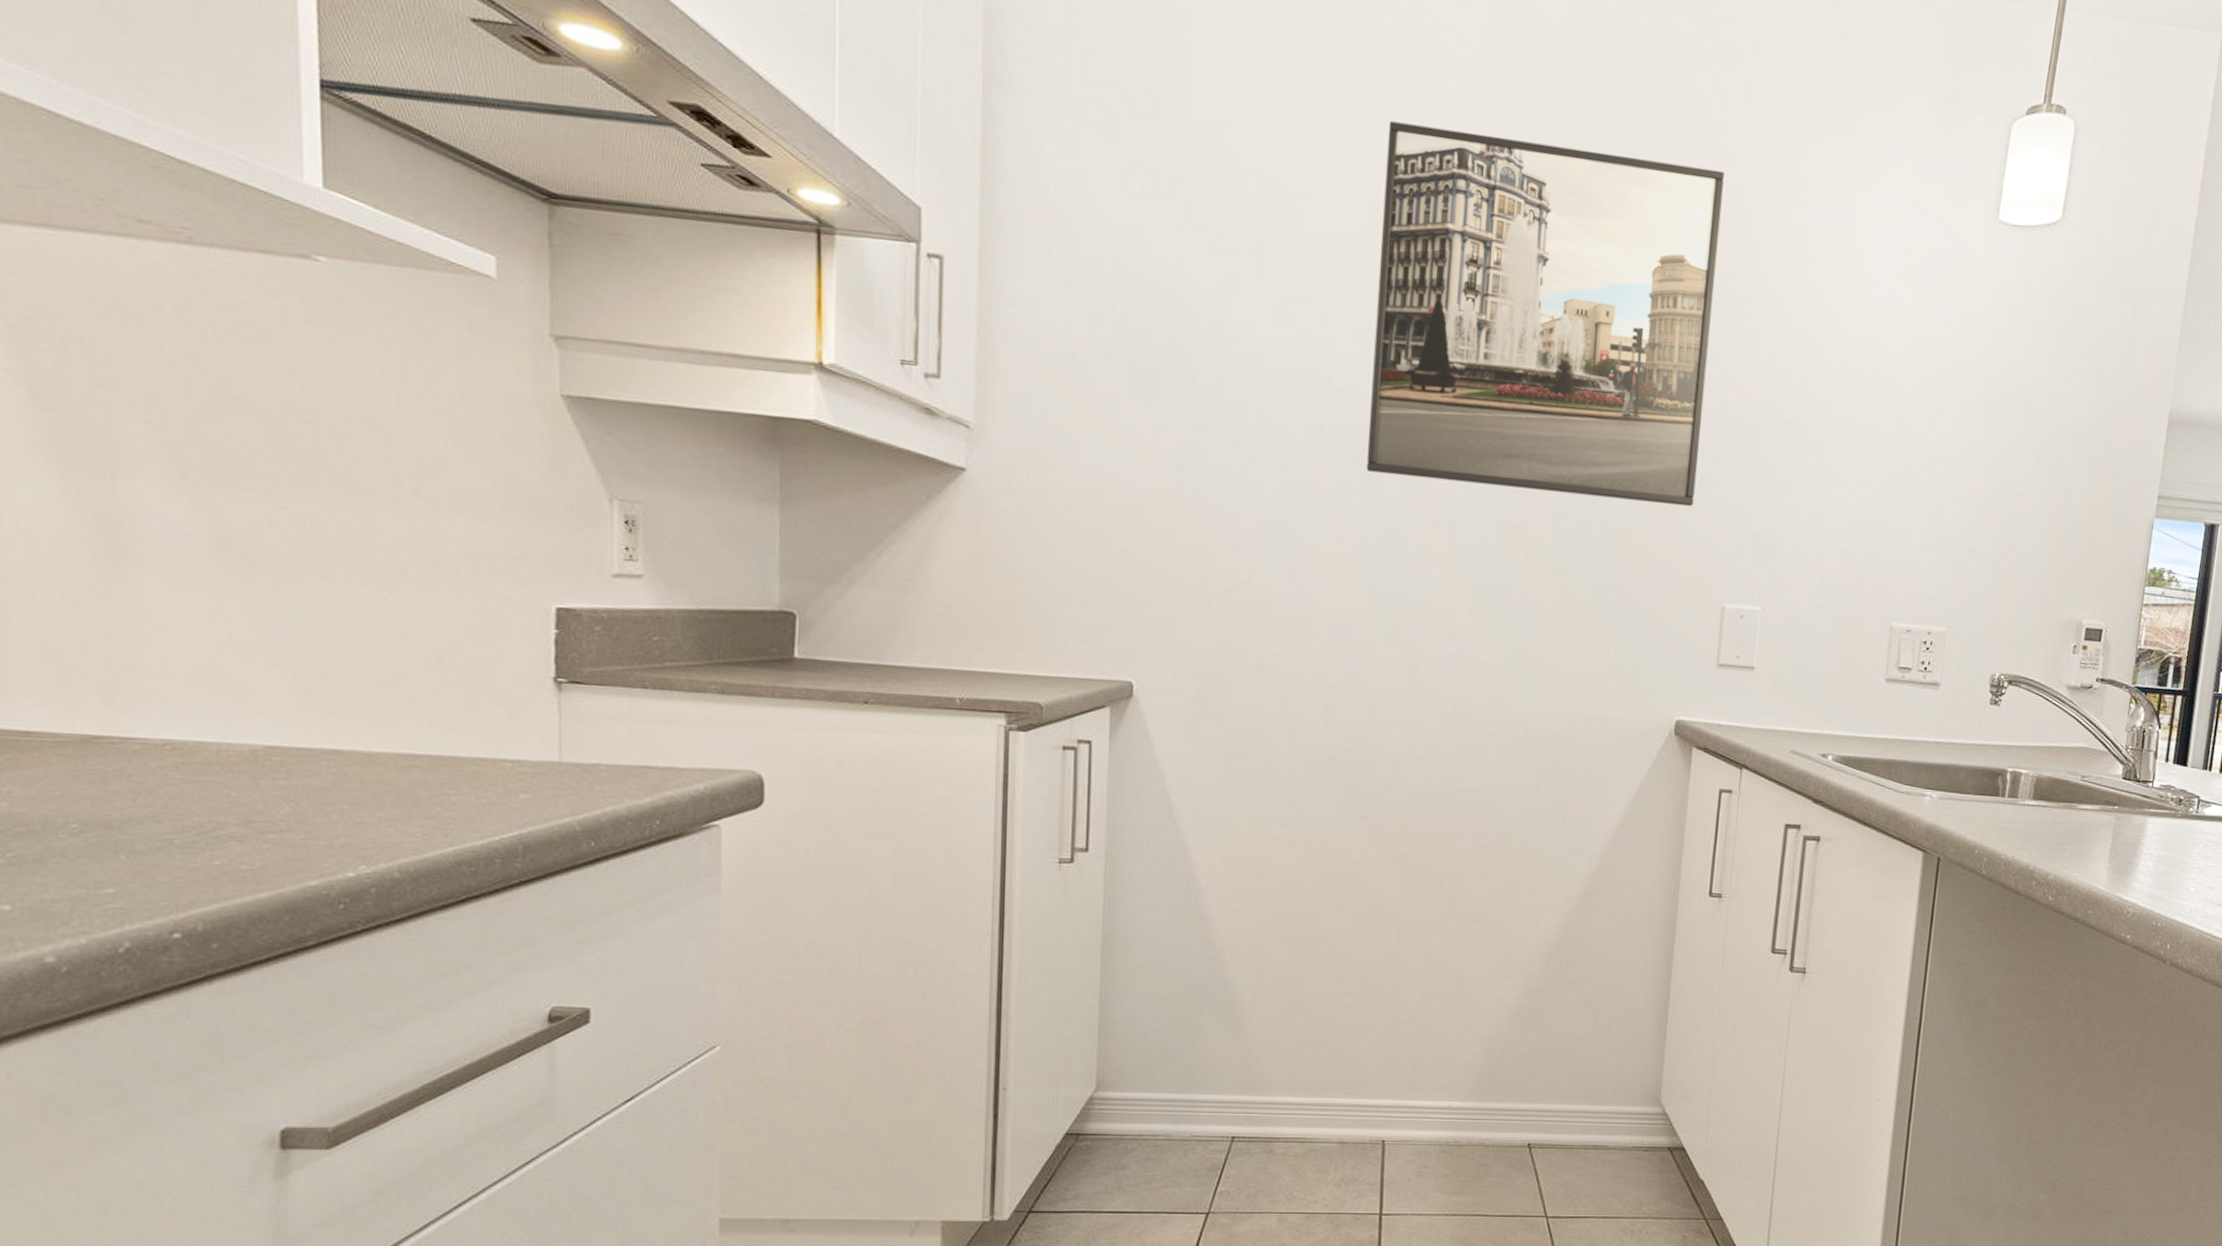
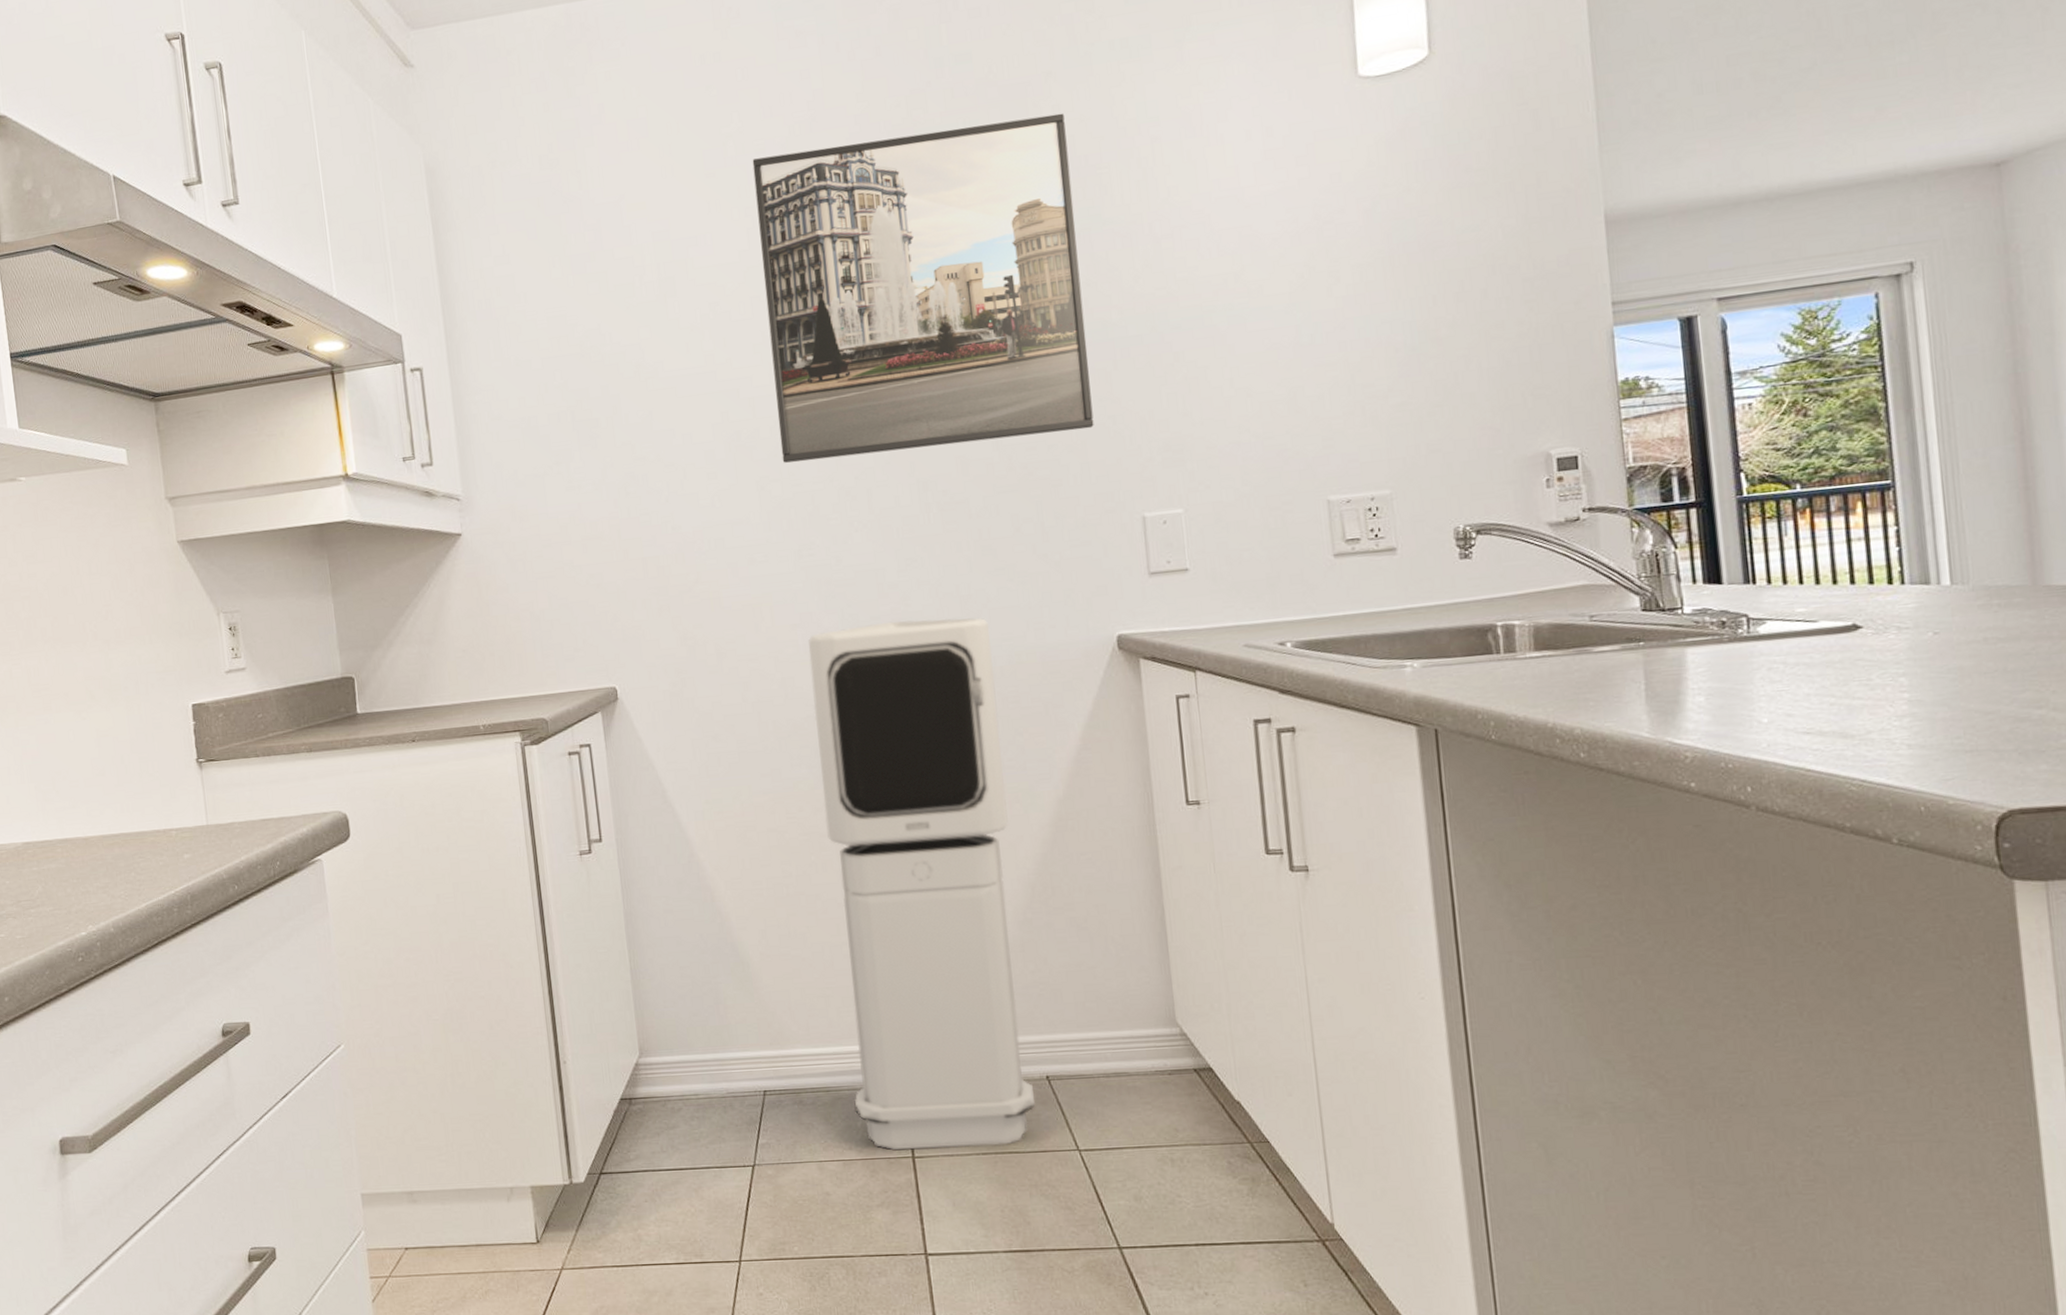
air purifier: none [1326,662,1553,1208] -> present [807,617,1036,1150]

